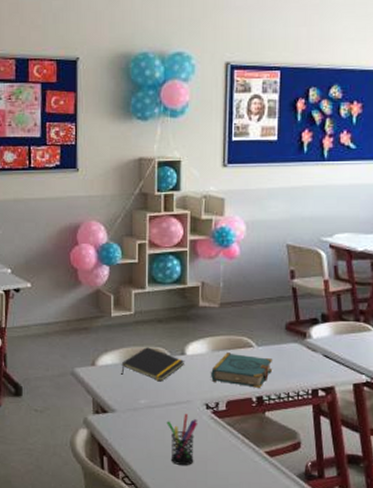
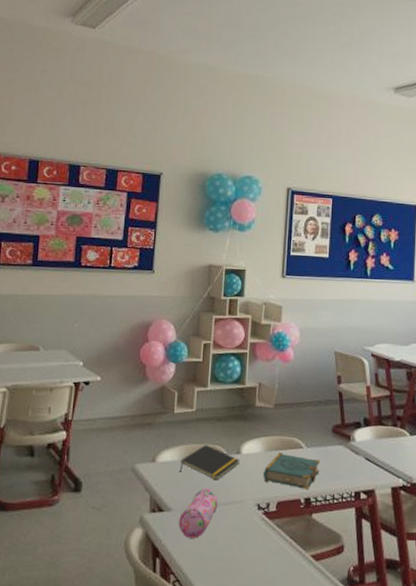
pencil case: none [124,389,164,438] -> present [179,488,218,539]
pen holder: present [166,414,198,465] -> none [219,514,250,569]

